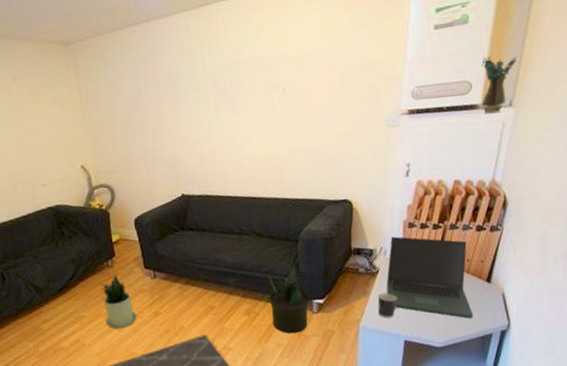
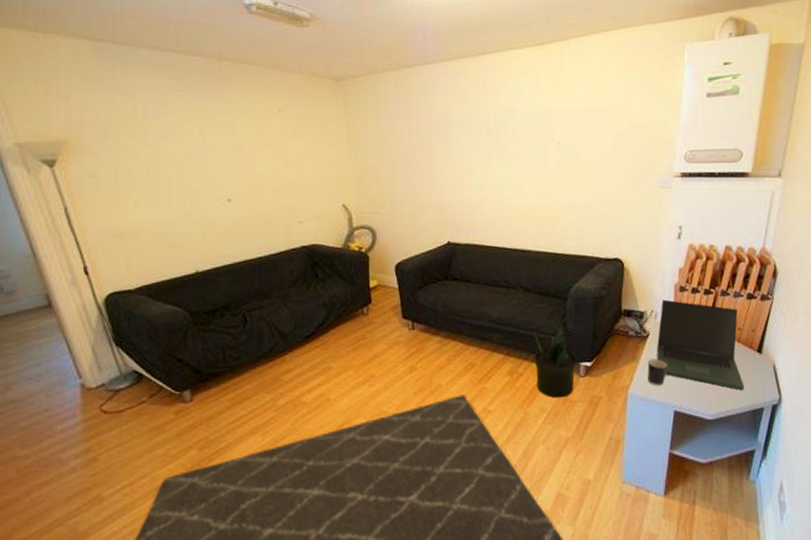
planter: present [101,275,137,329] -> none [354,324,391,383]
vase: present [481,56,517,114] -> none [752,126,786,183]

